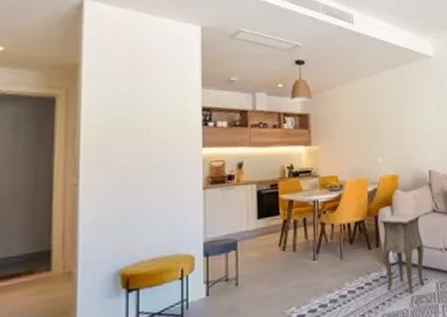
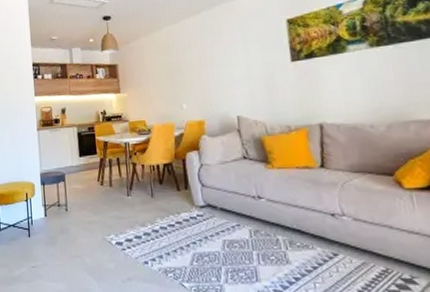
side table: present [380,213,427,295] -> none [188,158,239,238]

